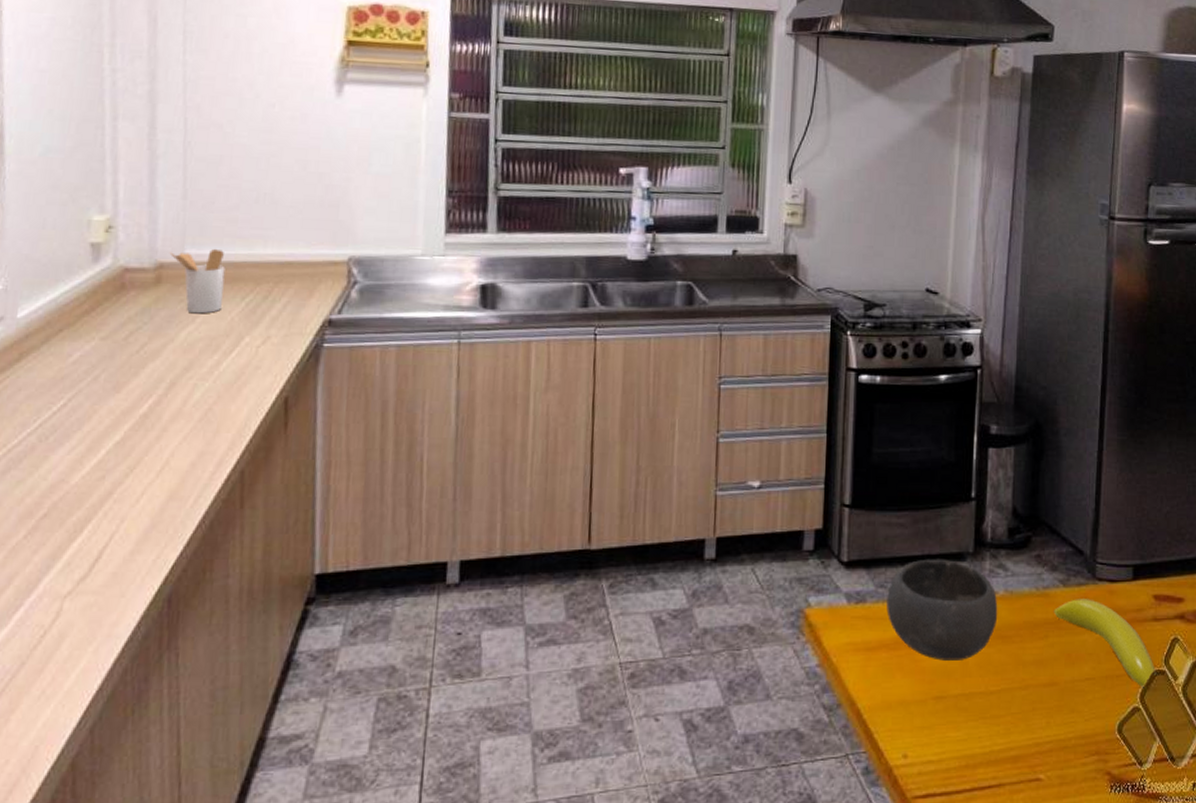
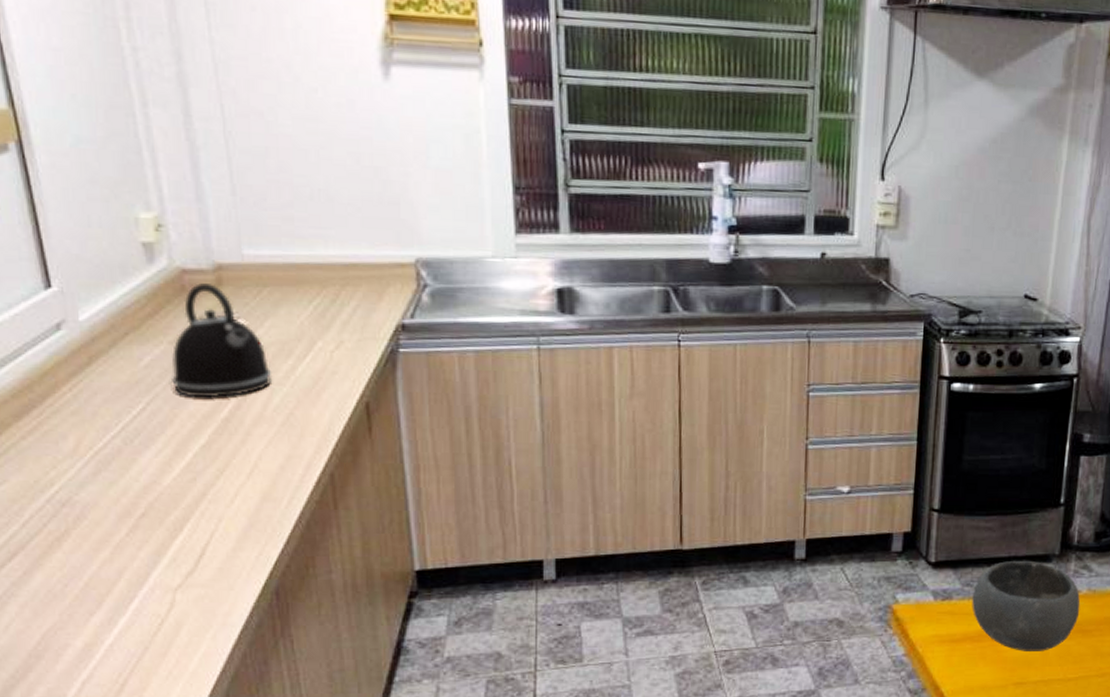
kettle: none [96,281,197,393] -> present [170,283,272,398]
utensil holder: present [169,248,226,314] -> none [226,248,289,318]

